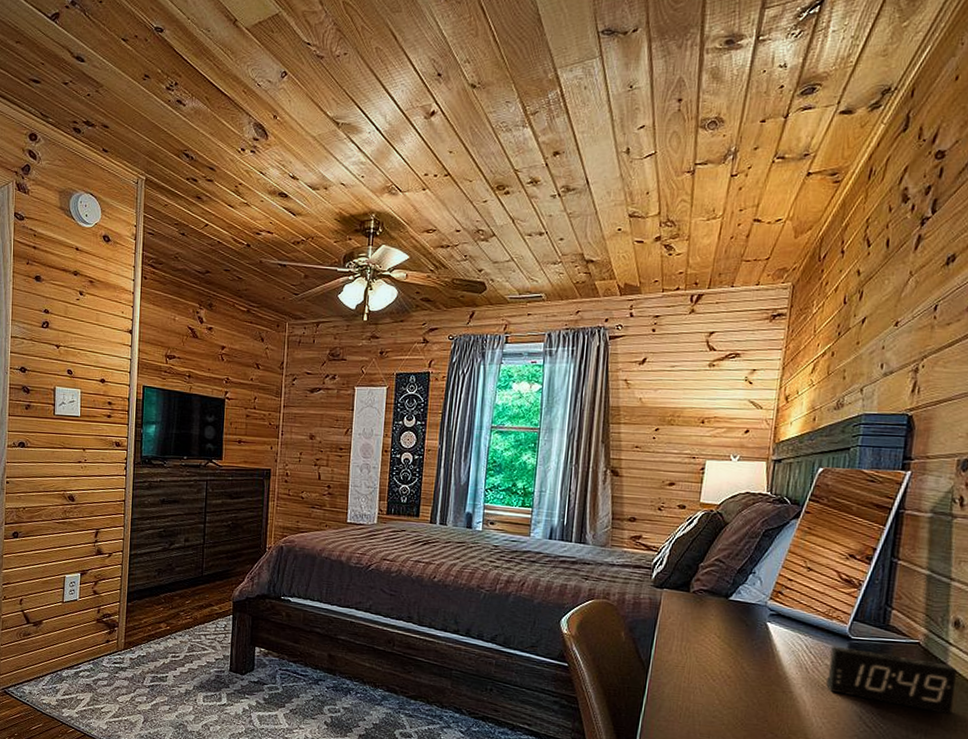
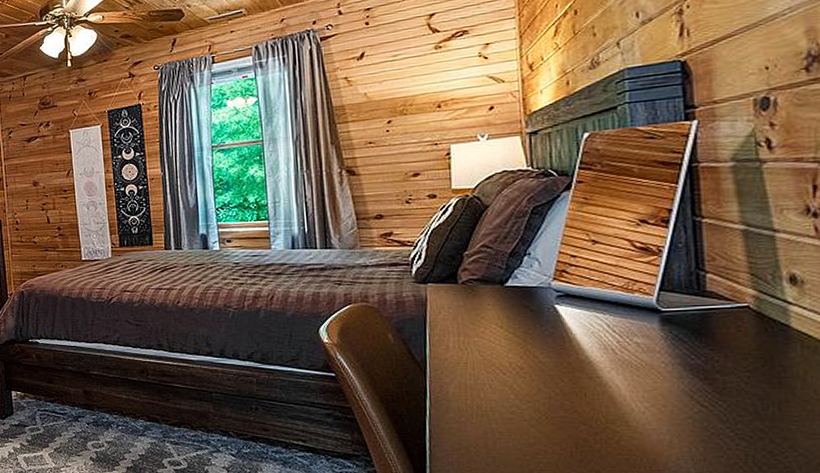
alarm clock: present [825,645,957,715] -> none [639,321,809,383]

